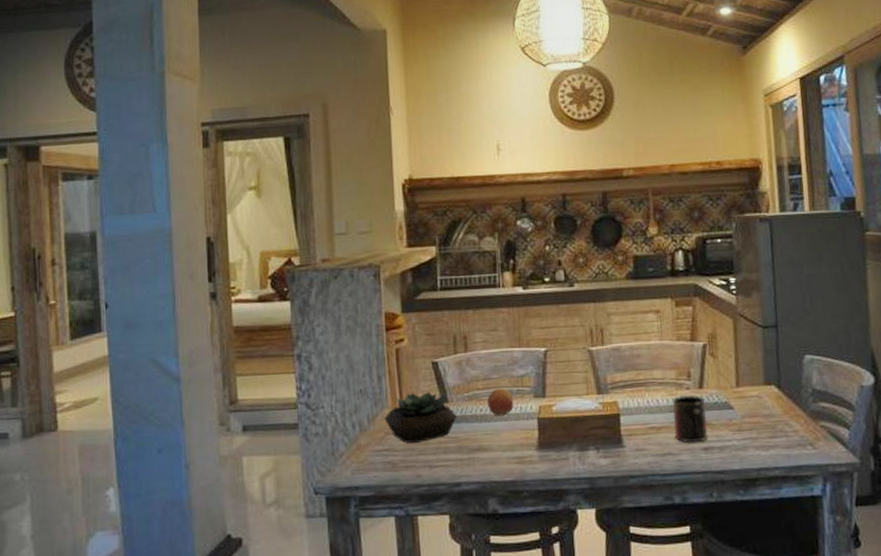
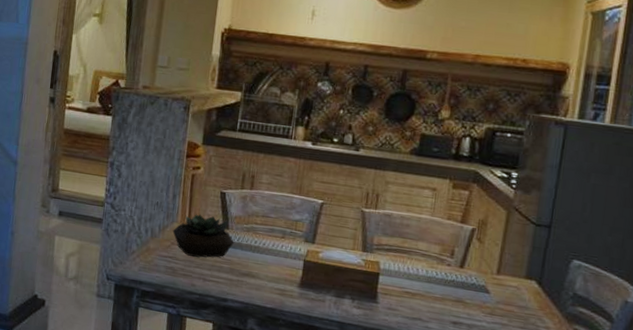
fruit: present [487,388,514,417] -> none [262,226,286,252]
mug: present [673,395,708,443] -> none [427,269,464,316]

